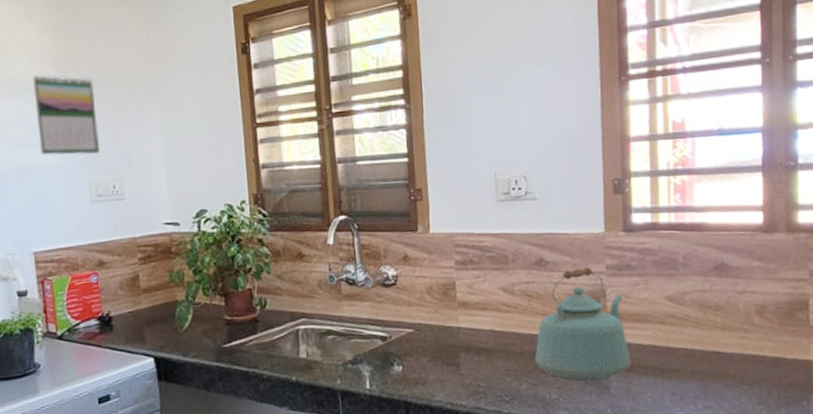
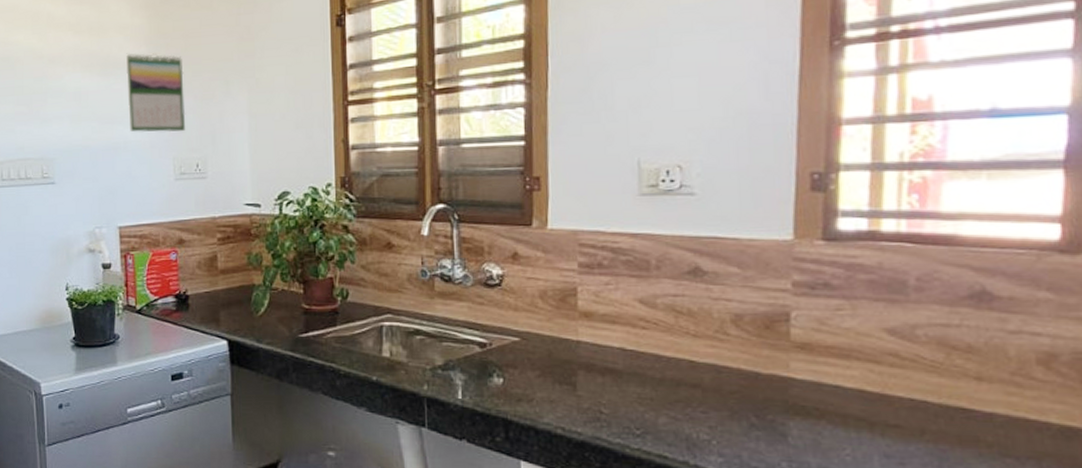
kettle: present [535,267,631,381] -> none [680,282,823,424]

